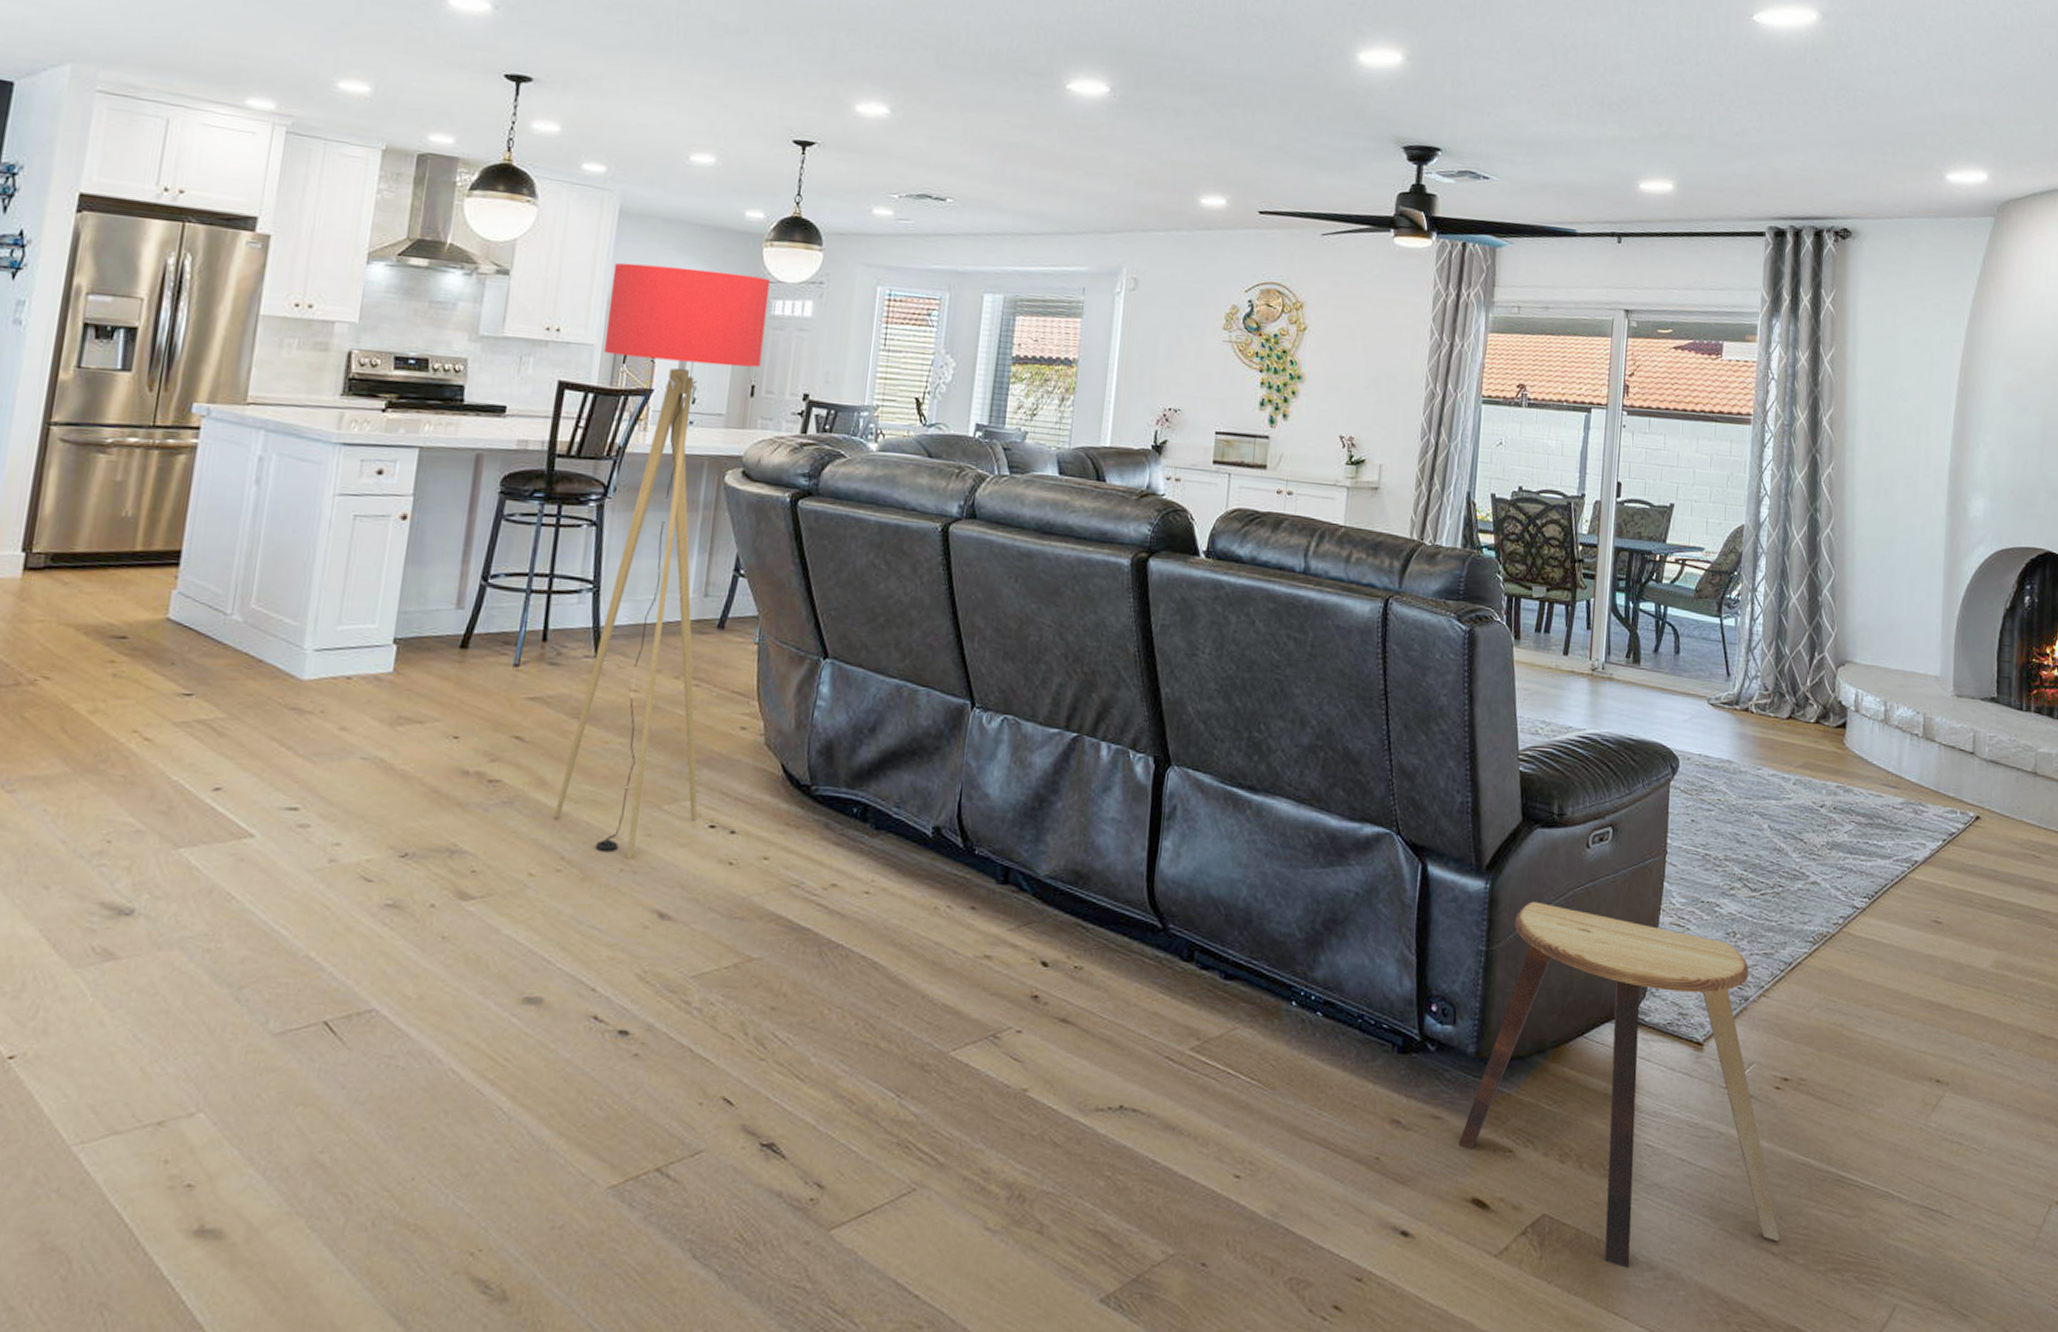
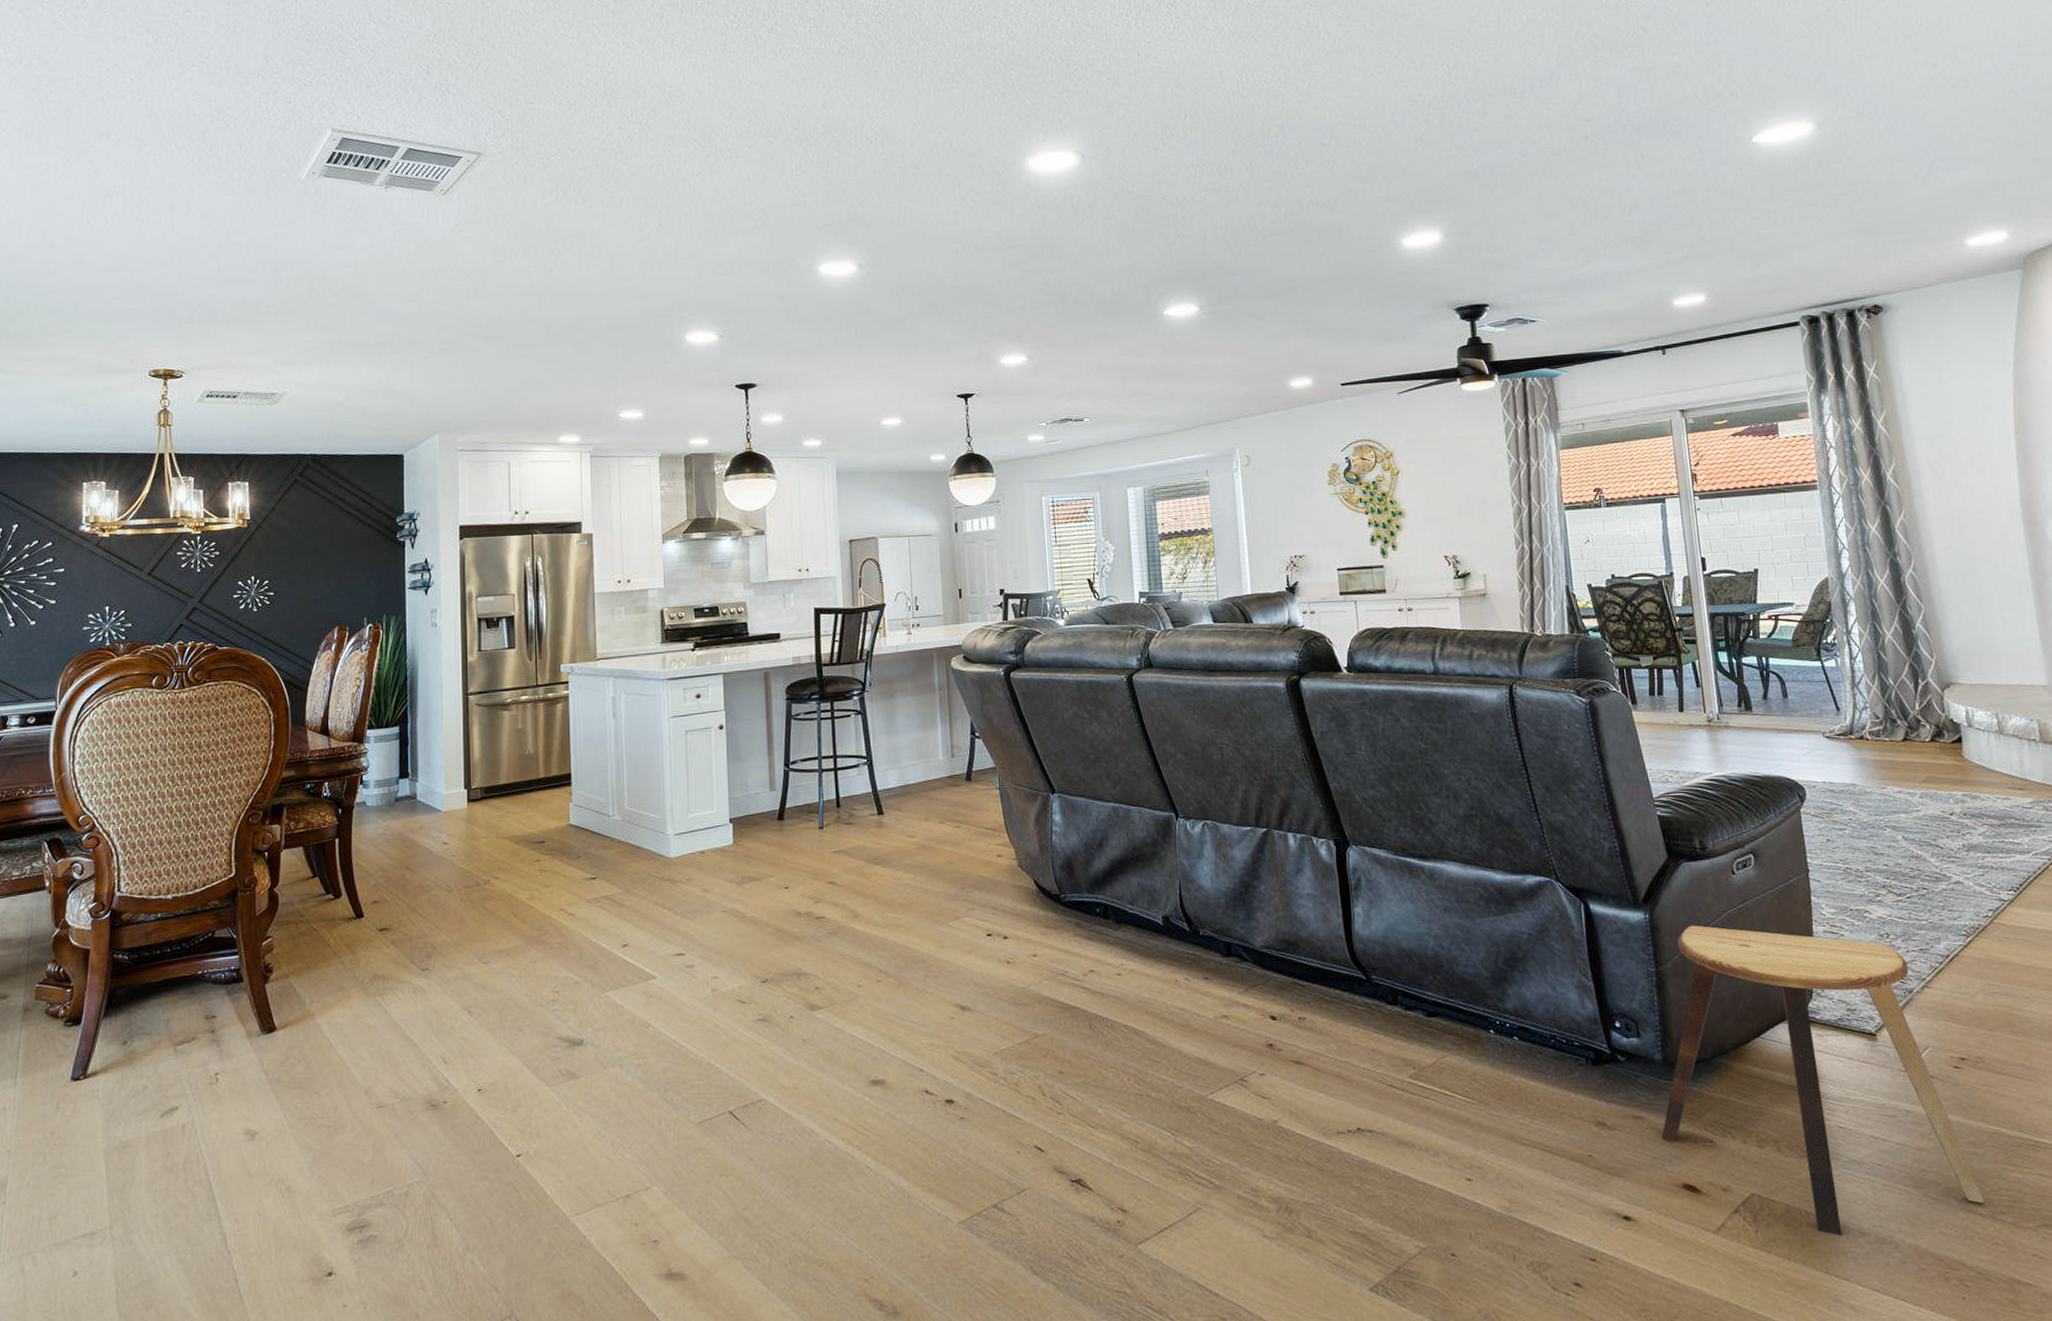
floor lamp: present [554,262,771,859] -> none [840,504,976,967]

